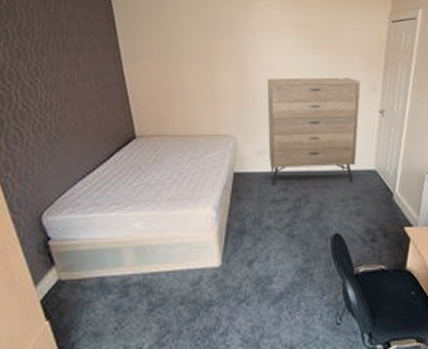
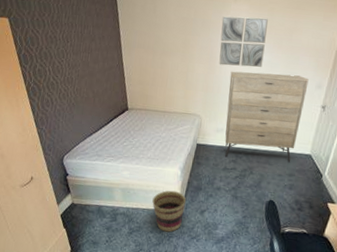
basket: none [179,239,226,300] -> present [152,190,186,233]
wall art: none [249,14,306,72] -> present [219,16,269,67]

